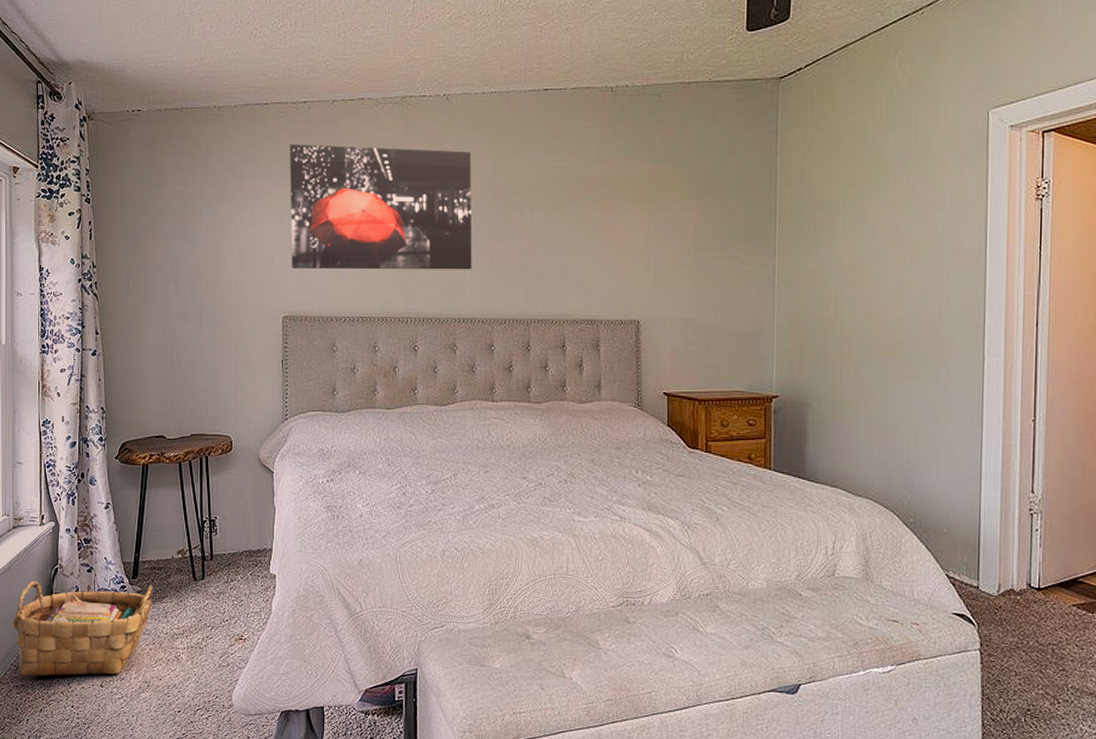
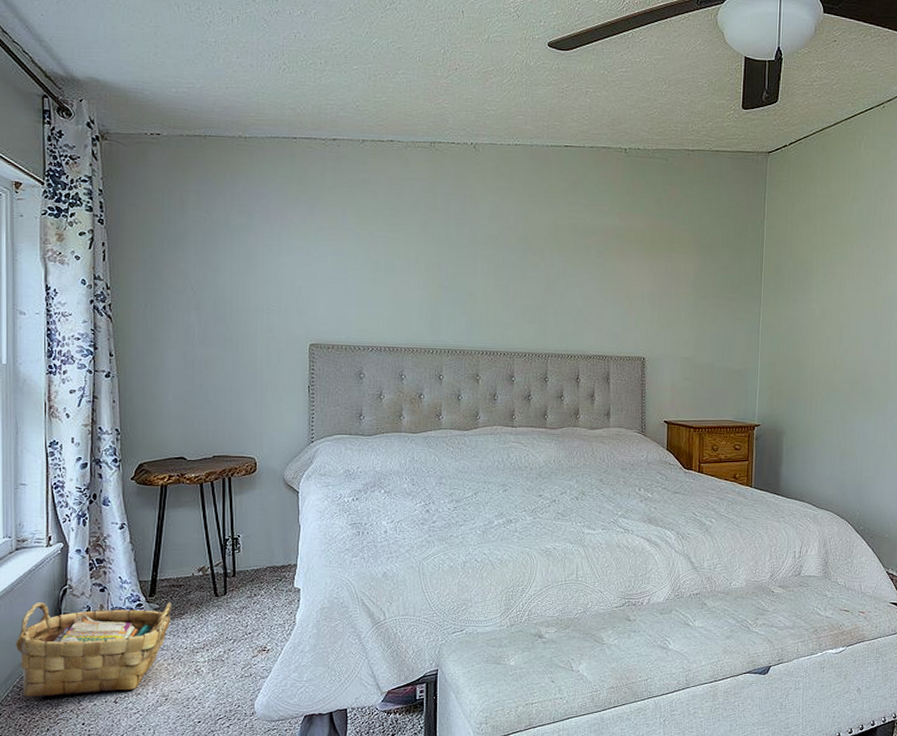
wall art: present [290,143,472,270] -> none [318,178,497,307]

